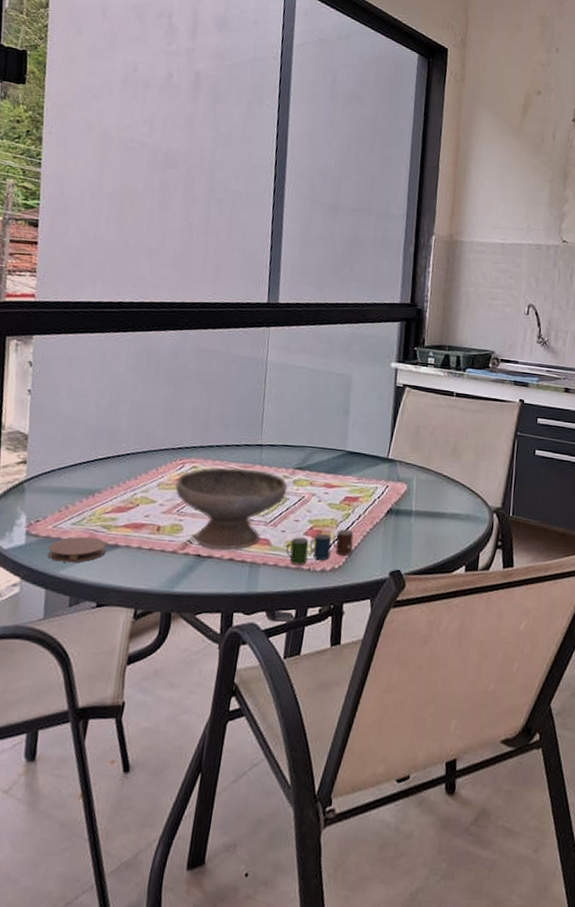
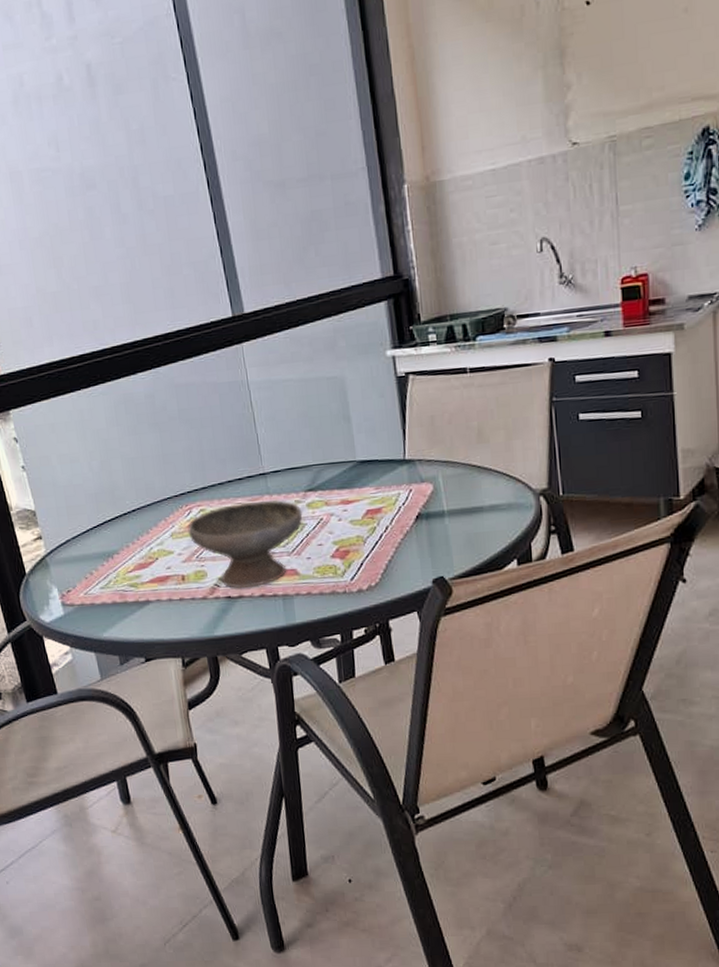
coaster: present [48,536,107,563] -> none [85,597,140,626]
cup: present [285,529,354,565] -> none [315,543,386,590]

